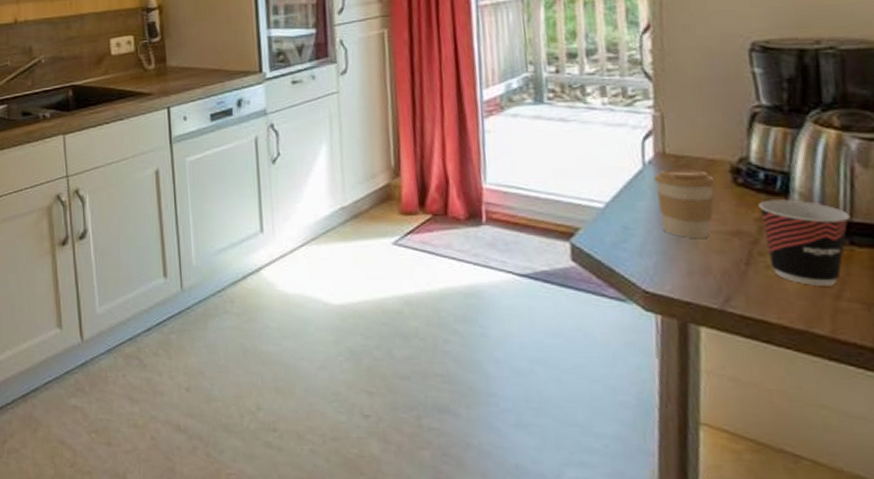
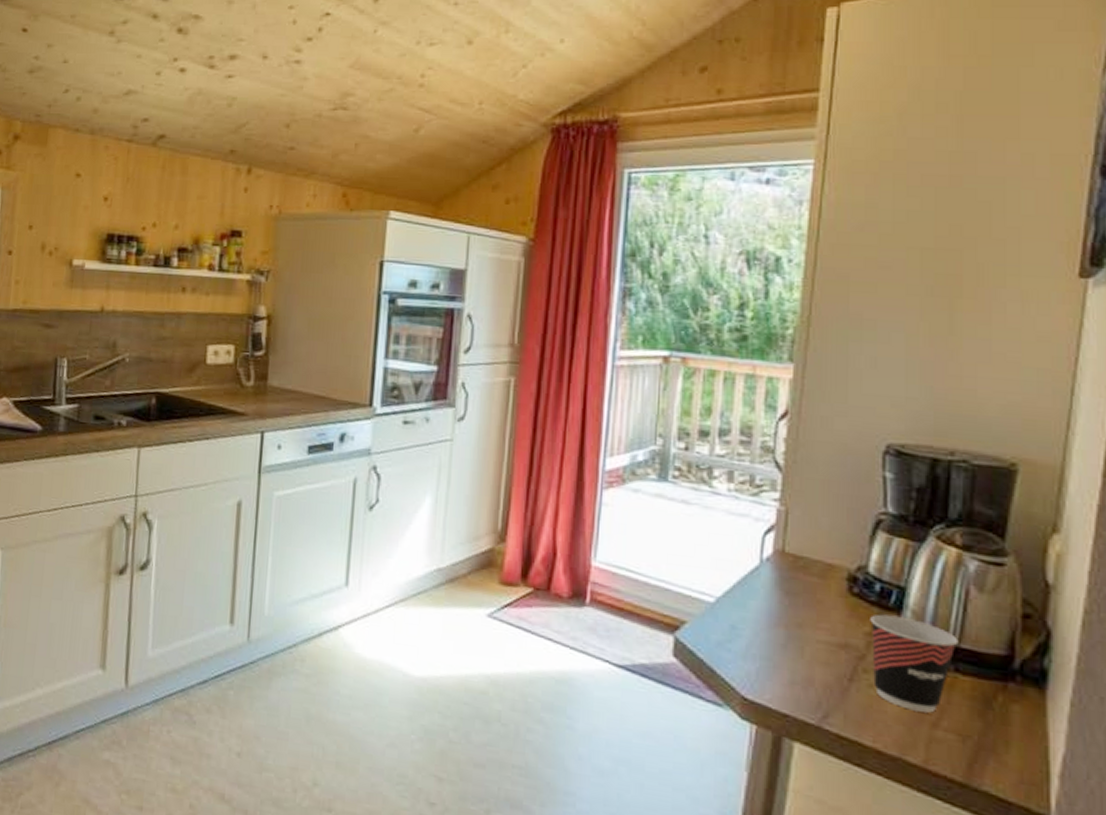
coffee cup: present [654,169,716,238] -> none [770,568,831,647]

